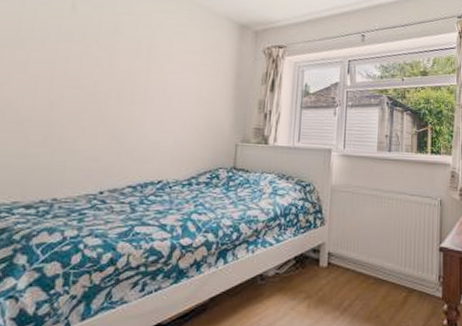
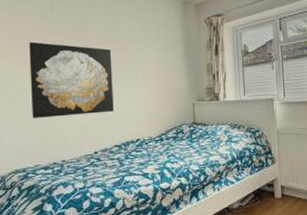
wall art: none [20,44,144,144] -> present [29,41,114,118]

